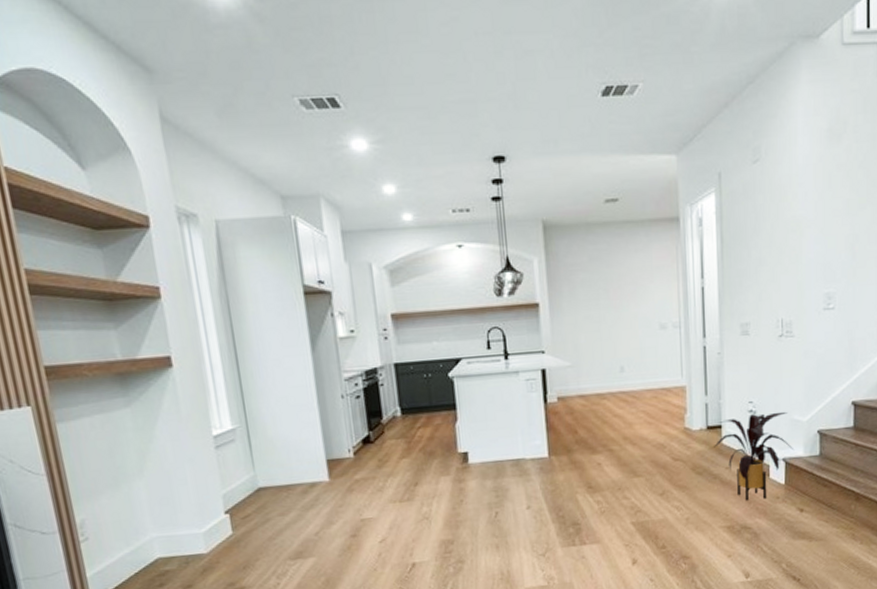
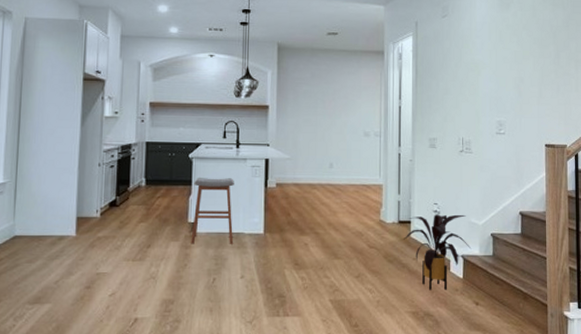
stool: none [458,396,513,477] -> present [191,178,234,244]

